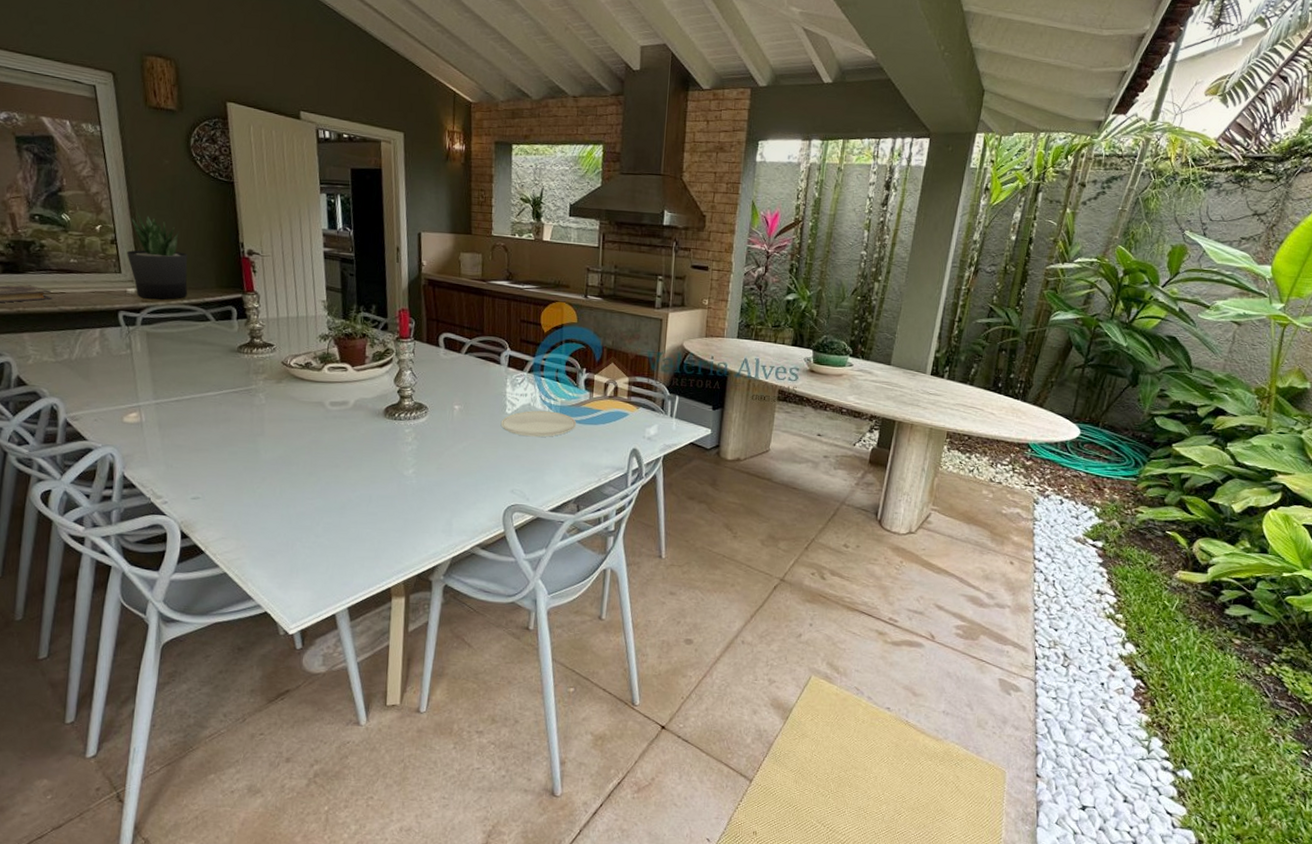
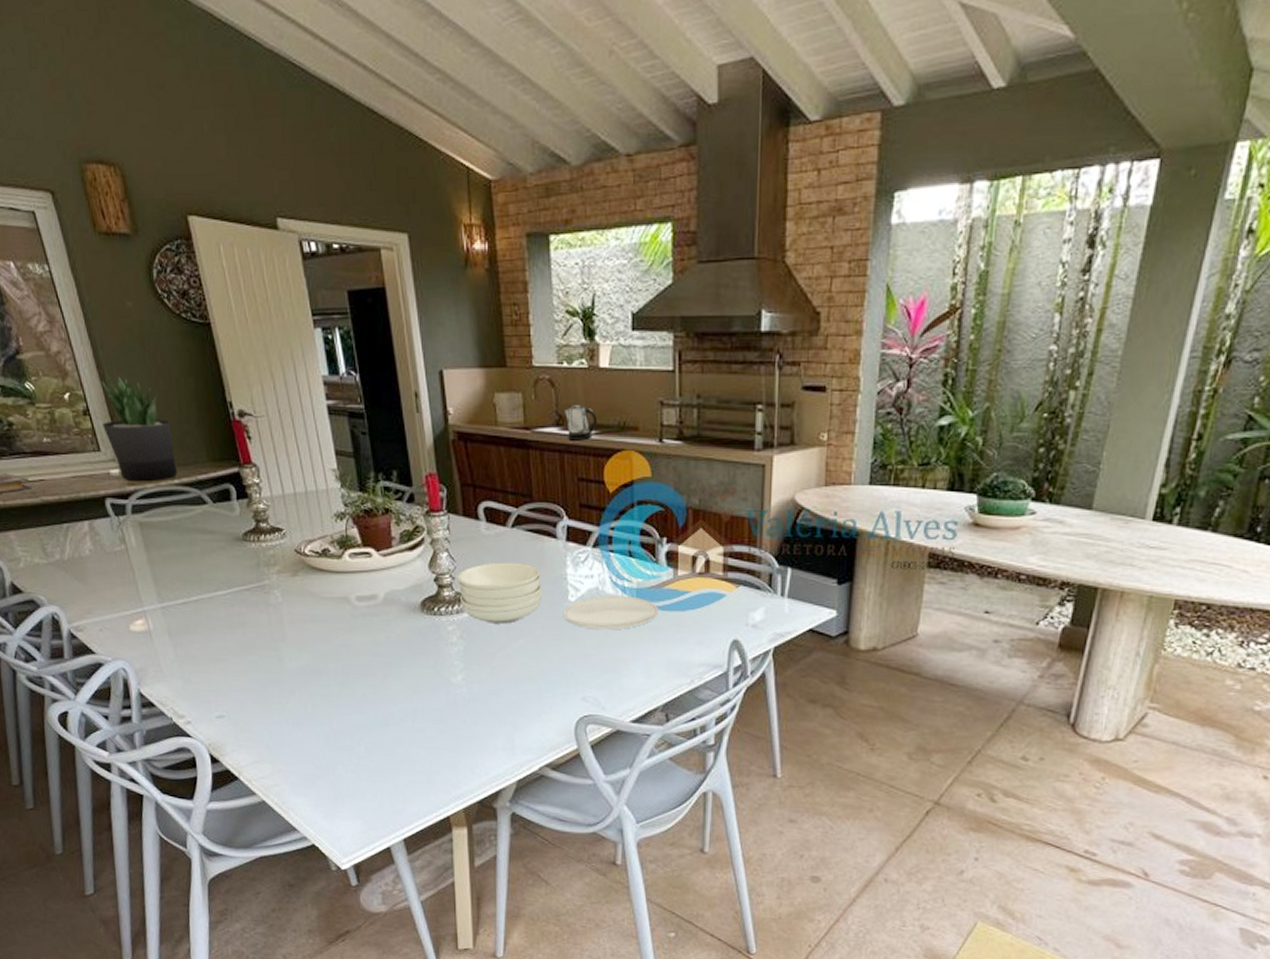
bowl: none [416,380,486,429] -> present [457,562,542,624]
kettle: none [514,266,539,293] -> present [565,405,597,441]

